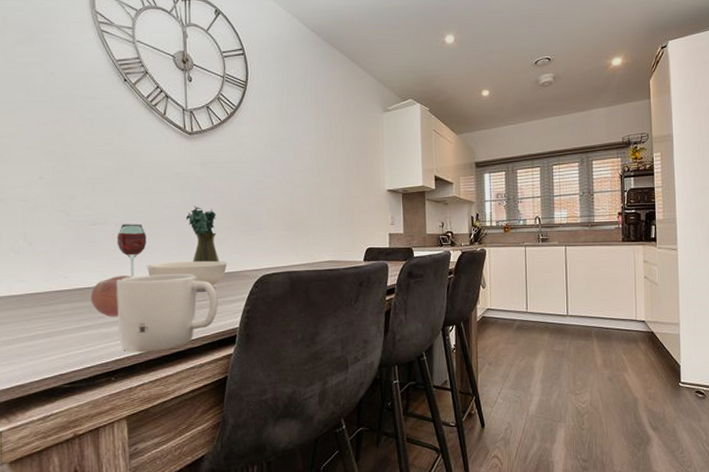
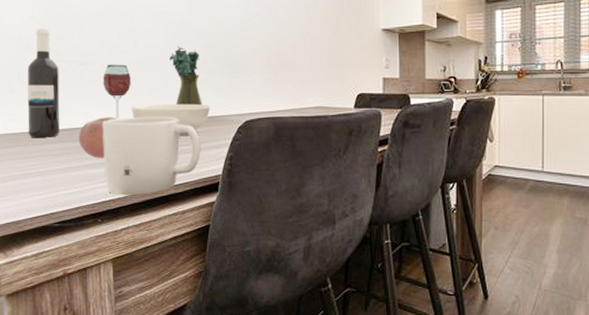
wine bottle: none [34,189,71,298] -> present [27,29,60,137]

